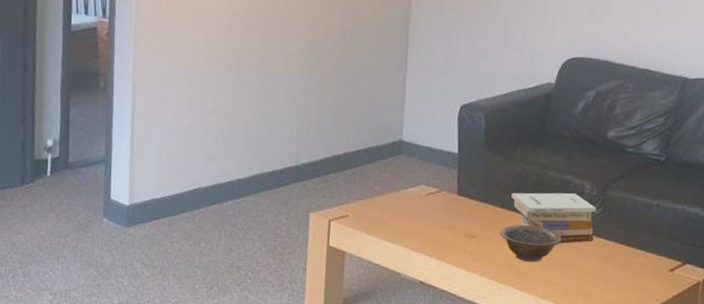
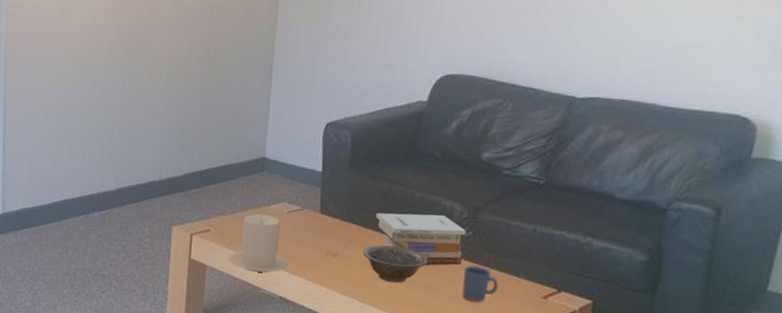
candle: none [367,198,428,258] -> present [228,214,288,273]
mug: none [595,242,628,278] -> present [462,266,498,302]

